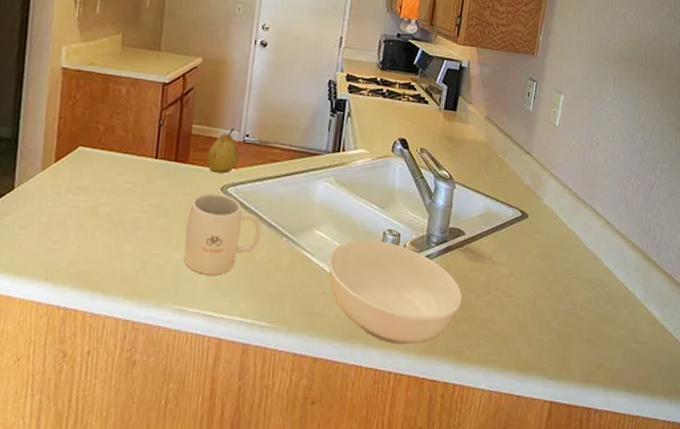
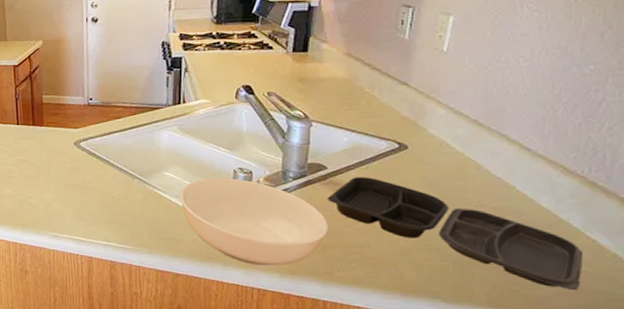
mug: present [183,192,262,275] -> none [50,147,115,210]
fruit: present [206,128,239,174] -> none [58,95,85,132]
food container: none [463,243,644,362] -> present [328,176,584,291]

